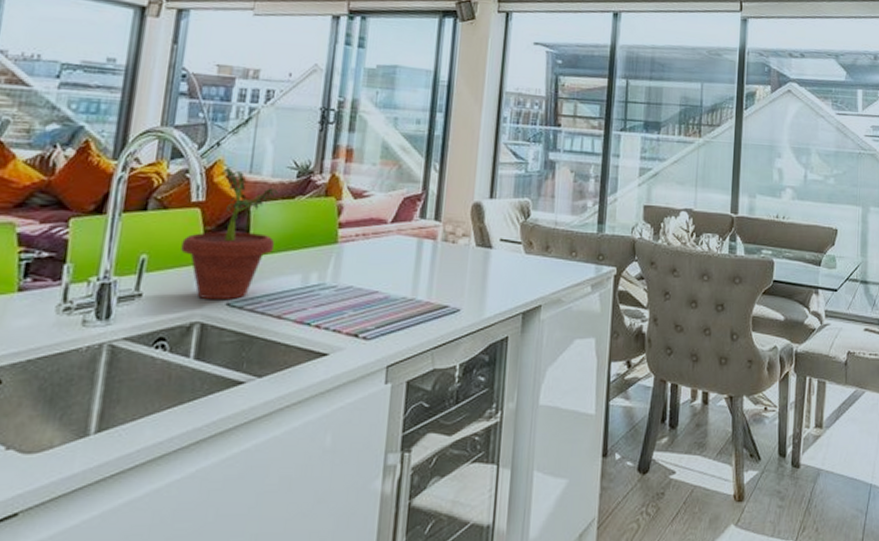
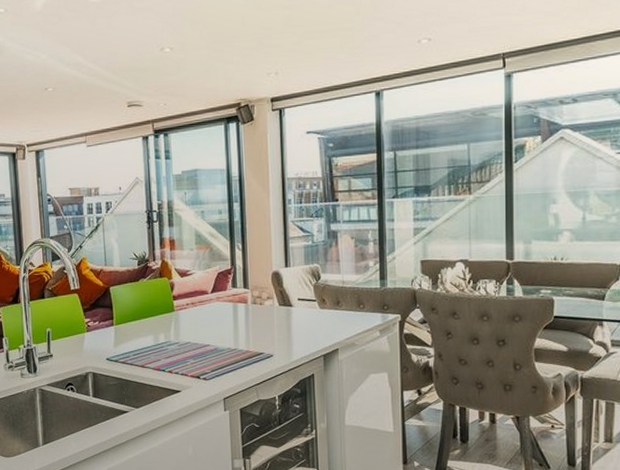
potted plant: present [181,163,279,300] -> none [70,260,132,357]

